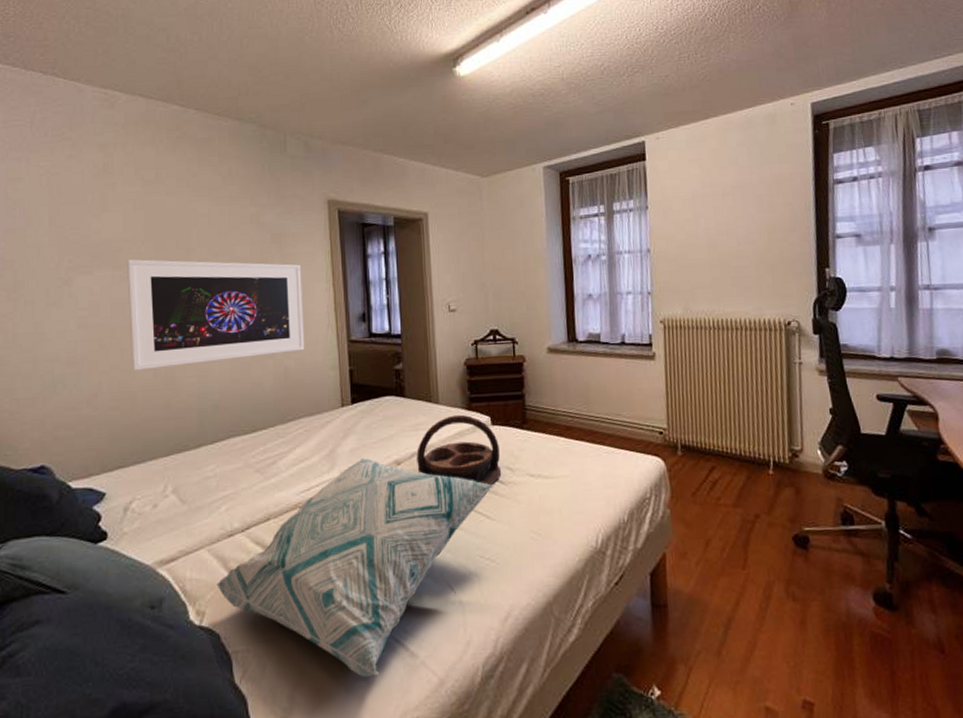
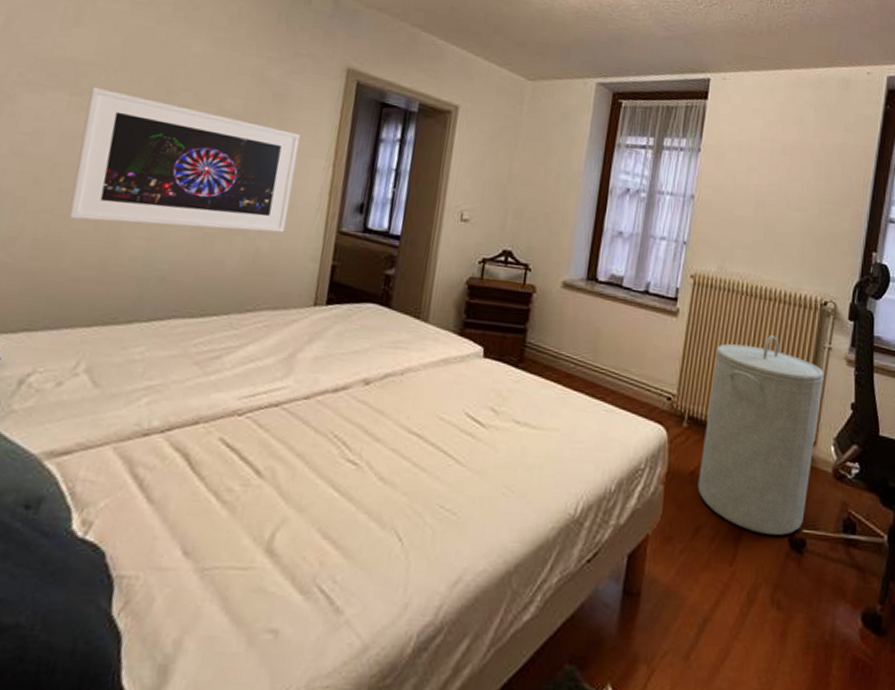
decorative pillow: present [216,458,495,677] -> none [115,370,473,630]
serving tray: present [416,414,502,486] -> none [388,338,488,426]
laundry hamper: none [695,361,804,537] -> present [697,335,824,535]

